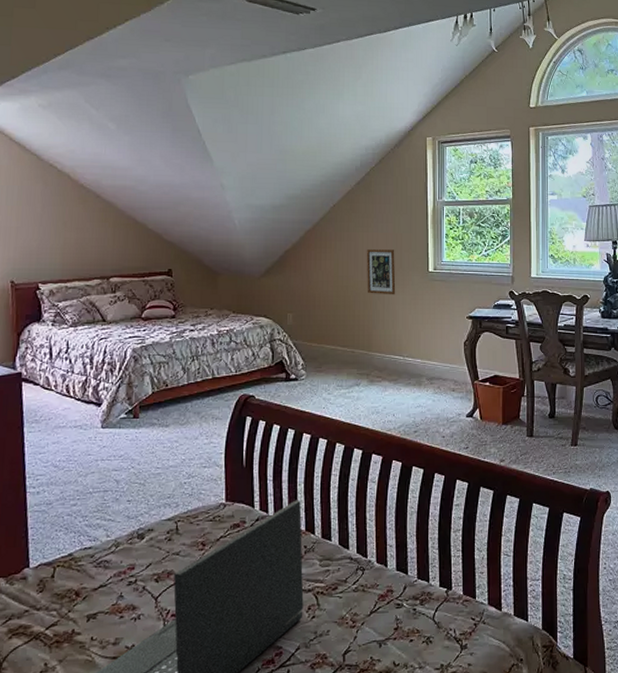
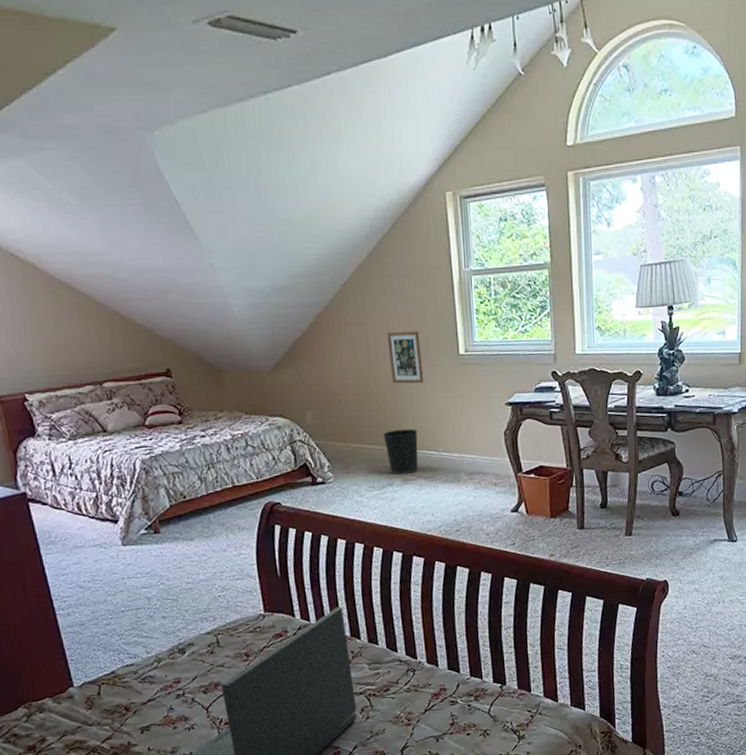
wastebasket: none [355,334,387,375] -> present [383,428,419,475]

